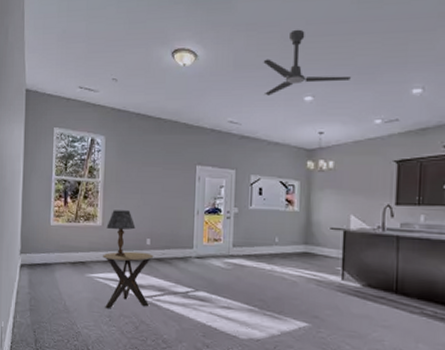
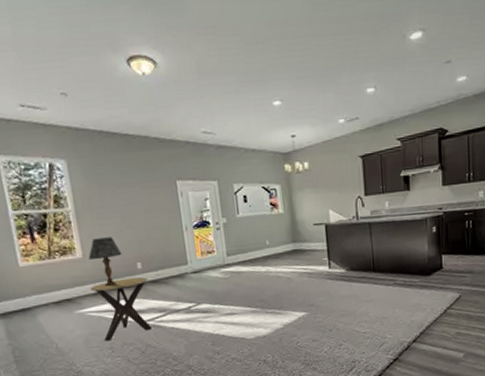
ceiling fan: present [263,29,351,96] -> none [227,32,313,103]

